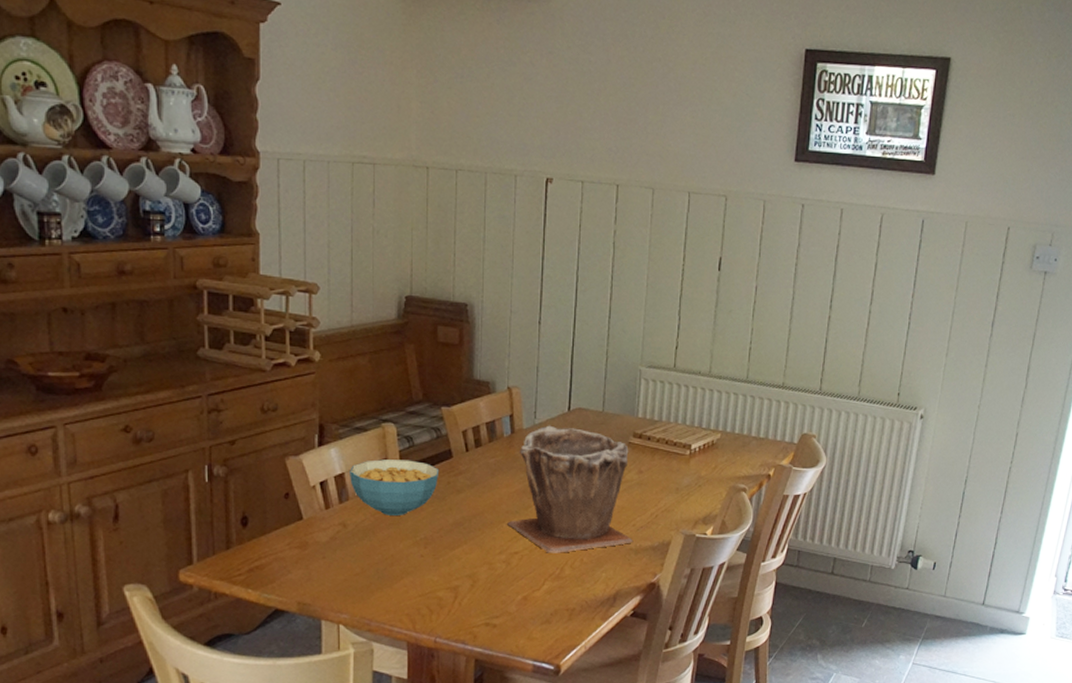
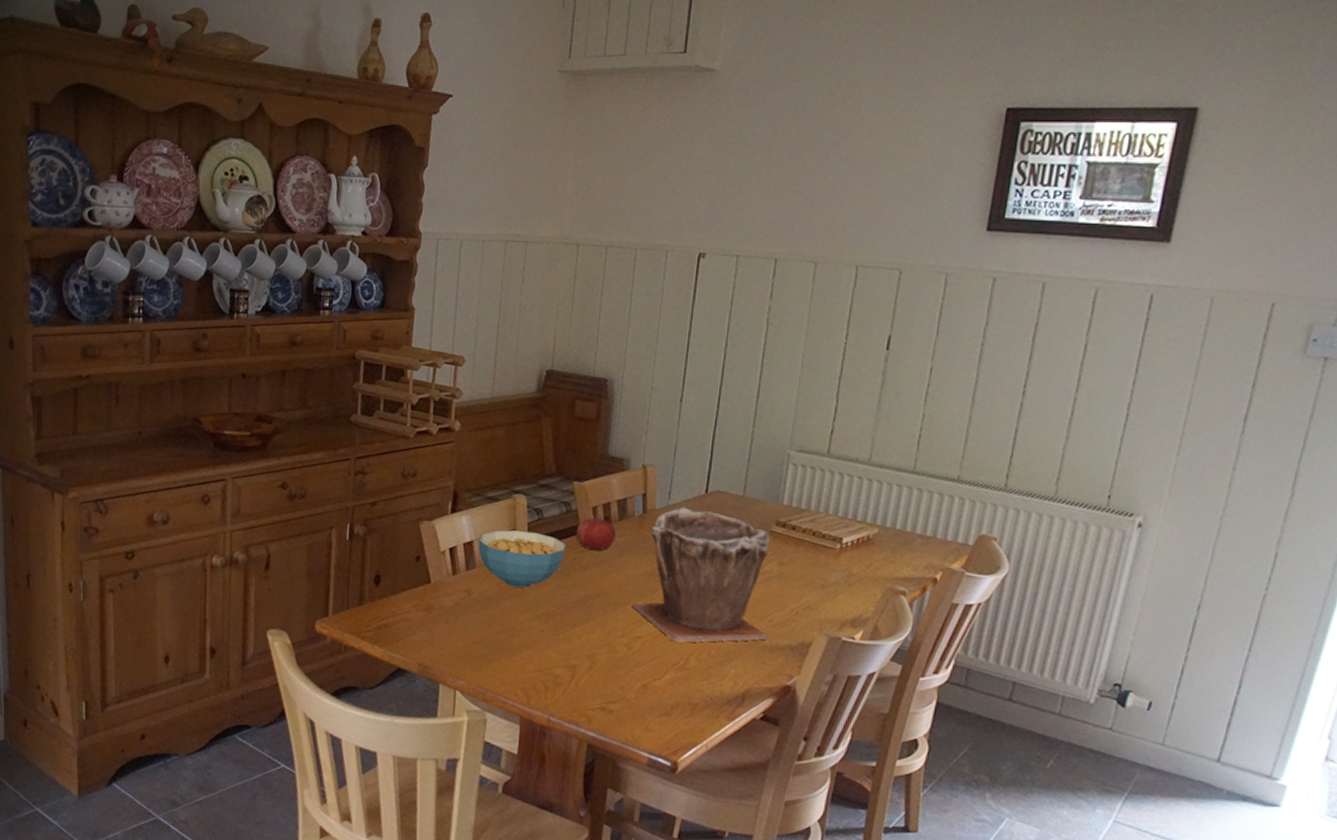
fruit: none [448,439,487,473] -> present [576,516,616,551]

